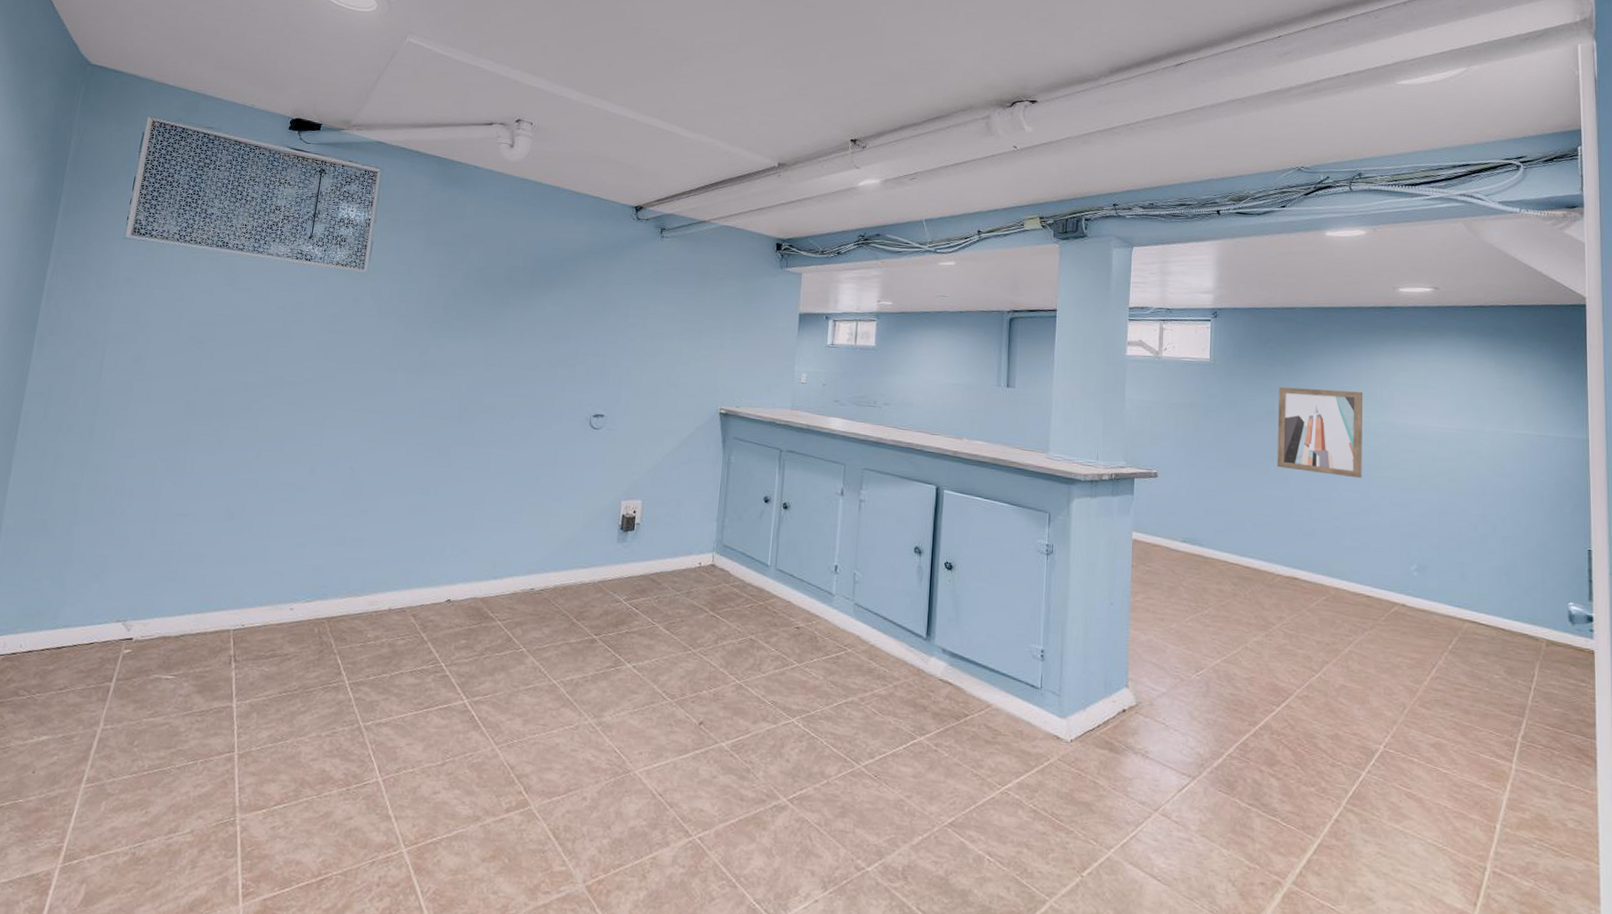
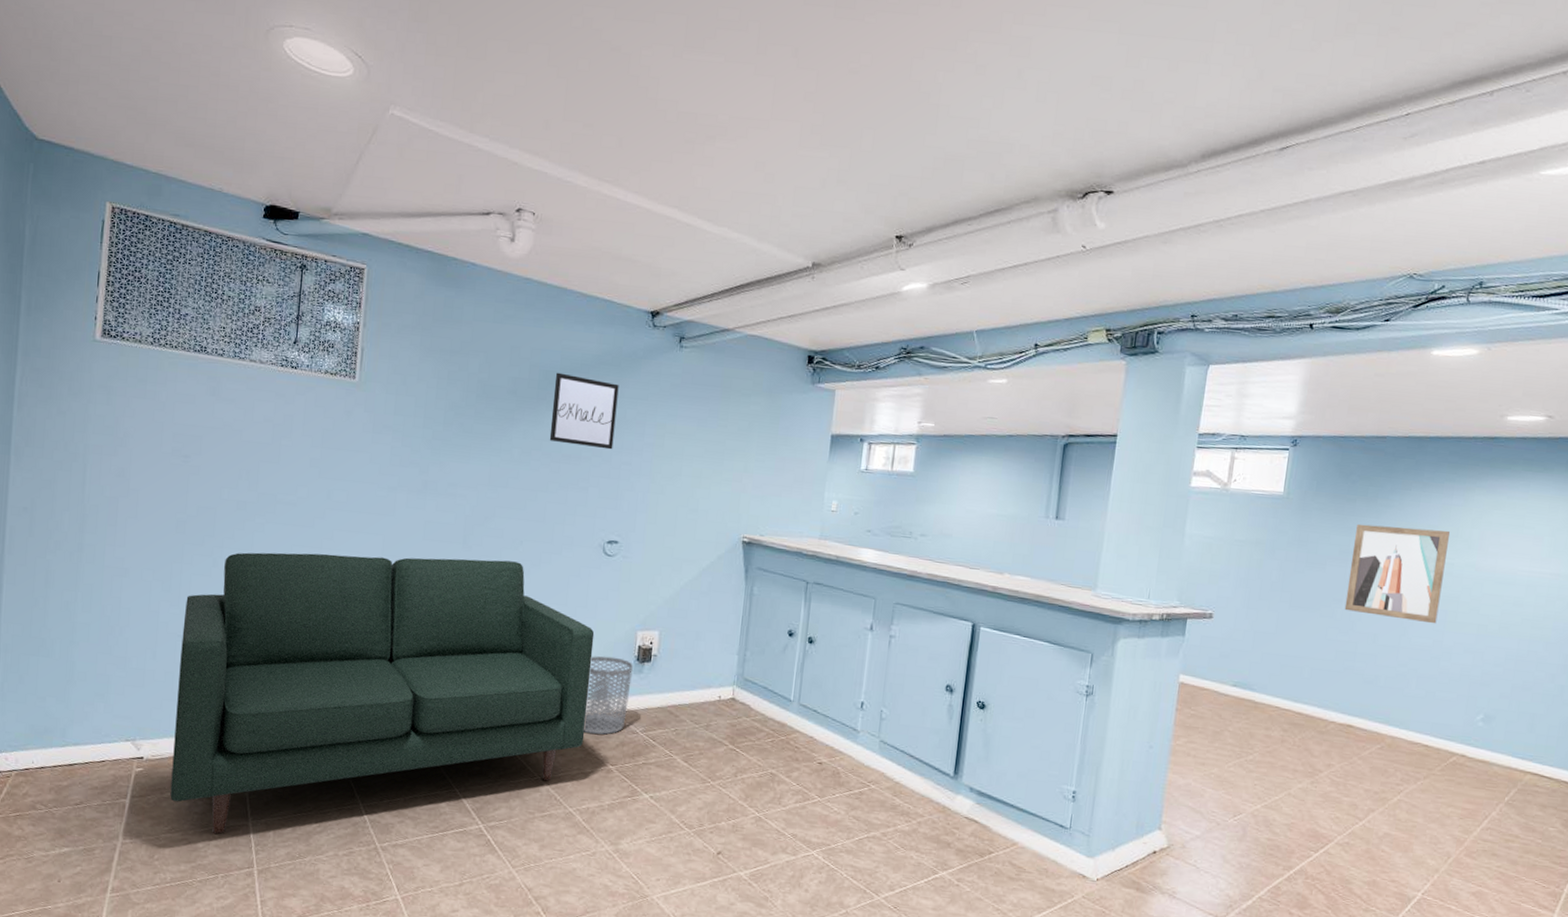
sofa: none [156,431,581,717] -> present [170,552,595,834]
wall art: none [541,261,606,330] -> present [549,372,619,450]
waste bin: none [569,525,618,605] -> present [584,656,634,735]

